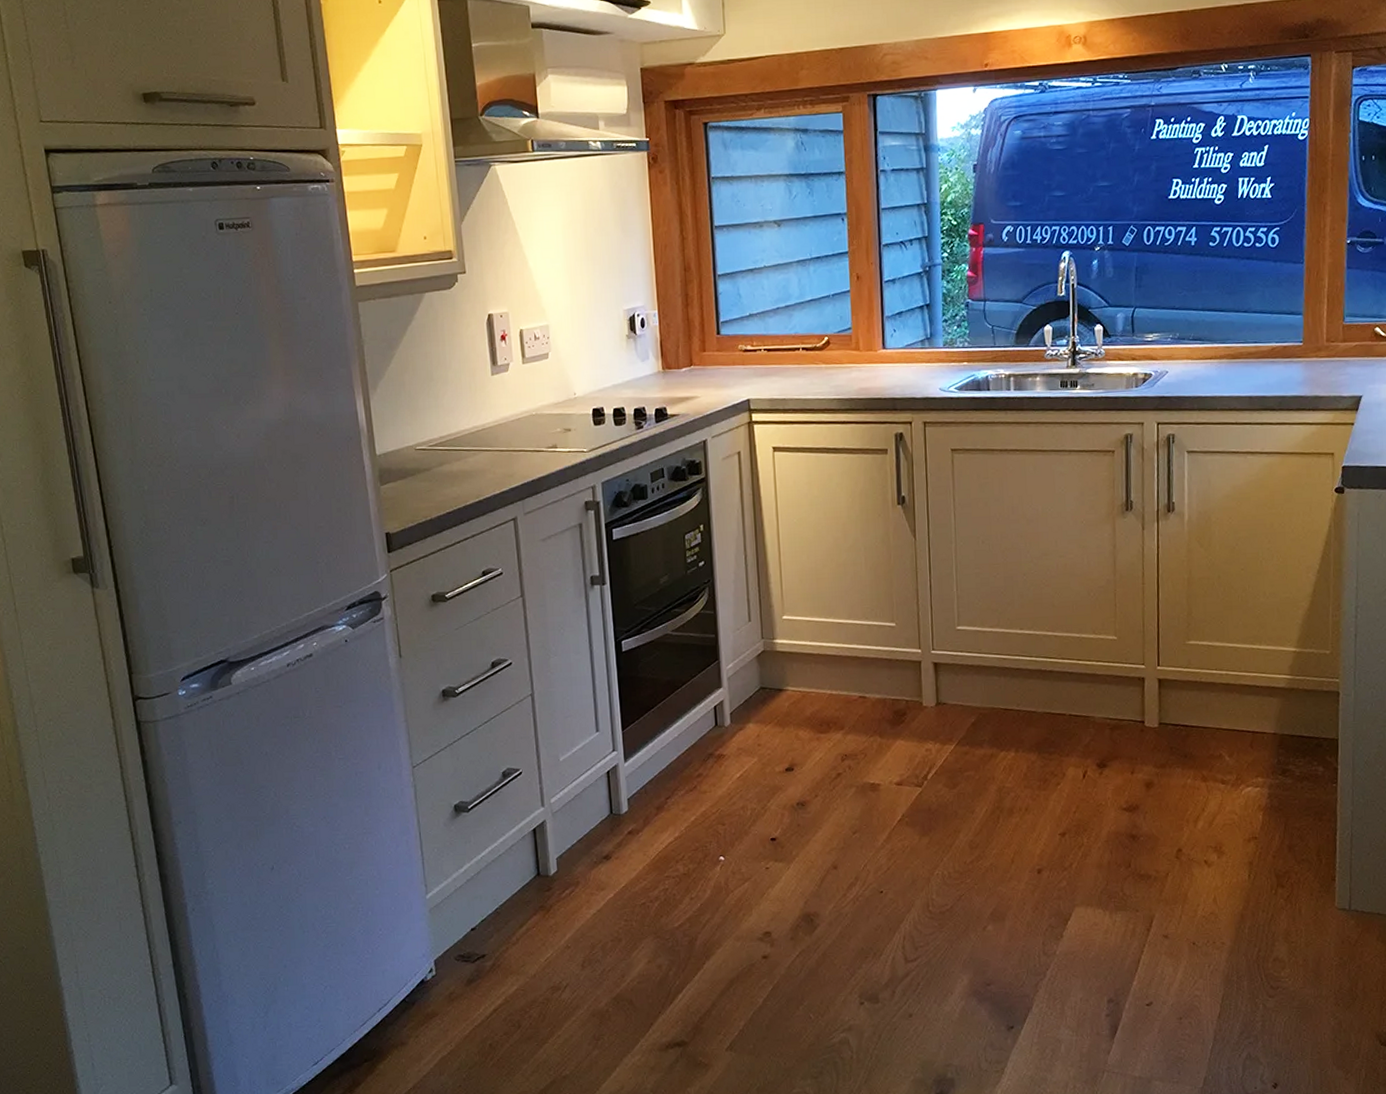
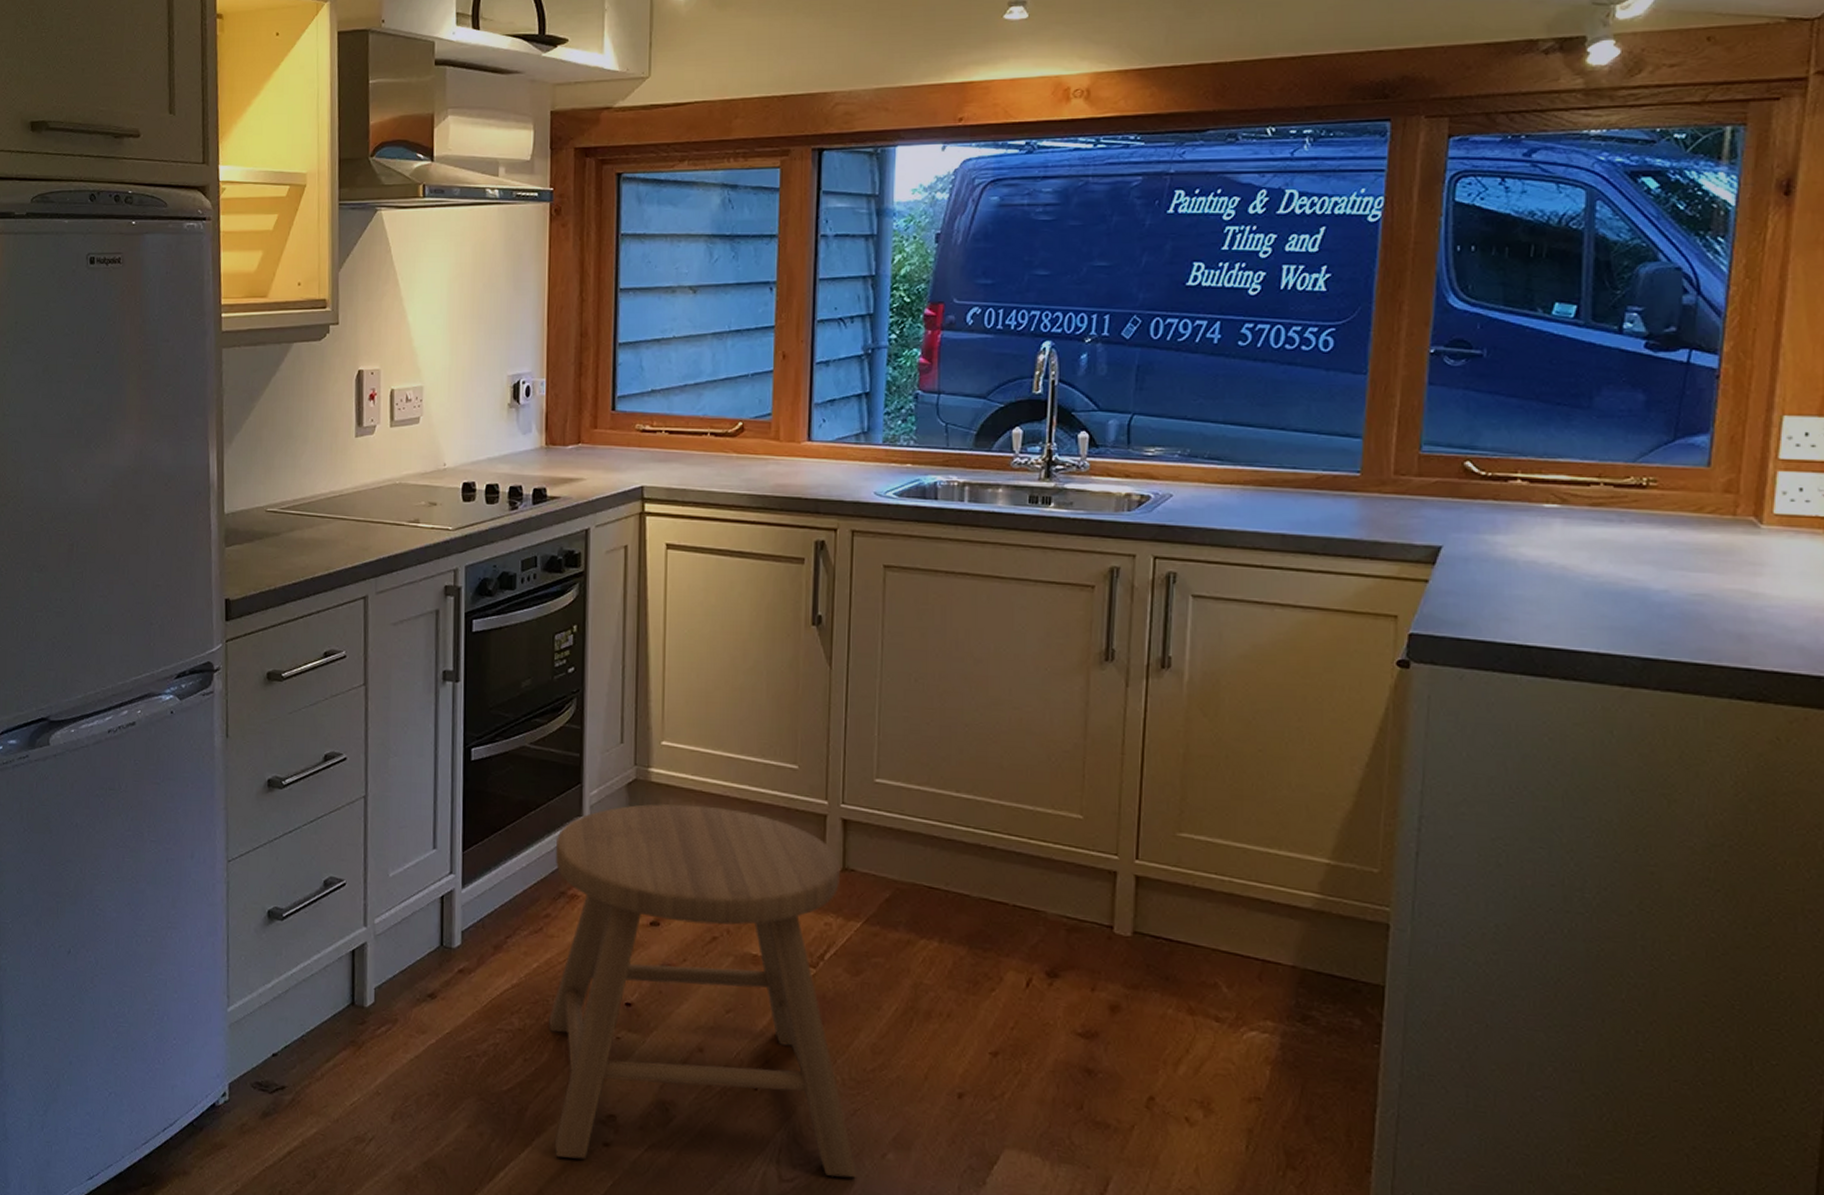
stool: none [701,665,966,974] -> present [549,804,857,1178]

